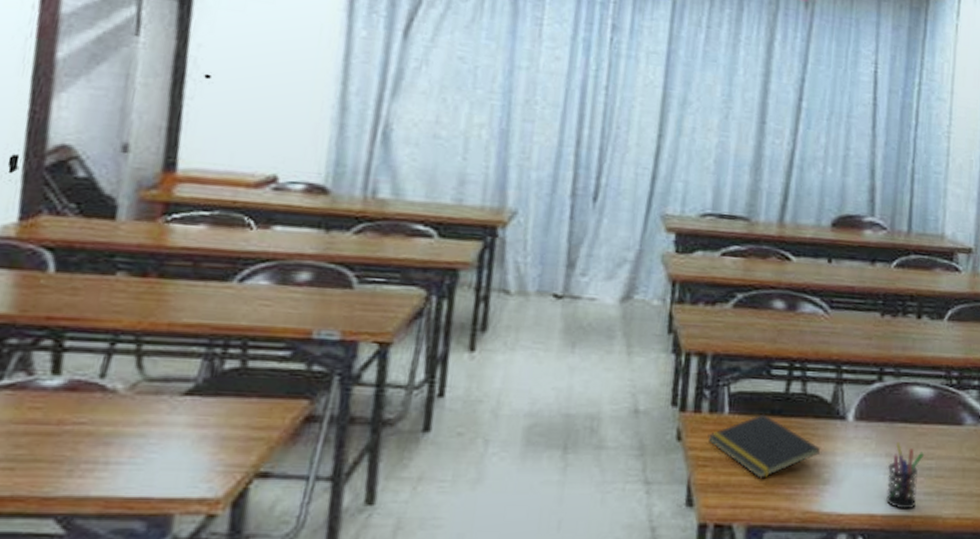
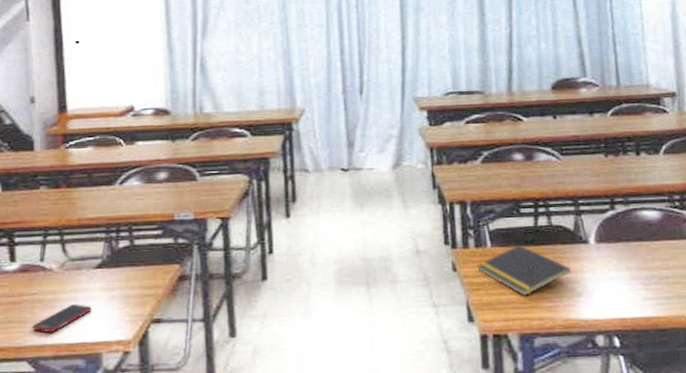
cell phone: none [70,443,169,481] -> present [32,304,92,333]
pen holder: present [886,442,925,510] -> none [630,258,661,312]

